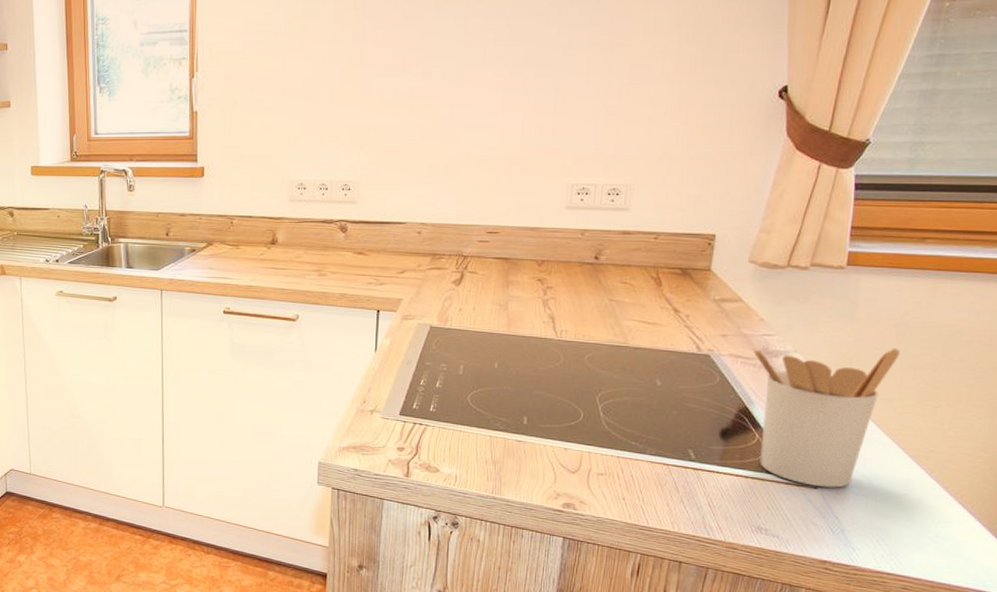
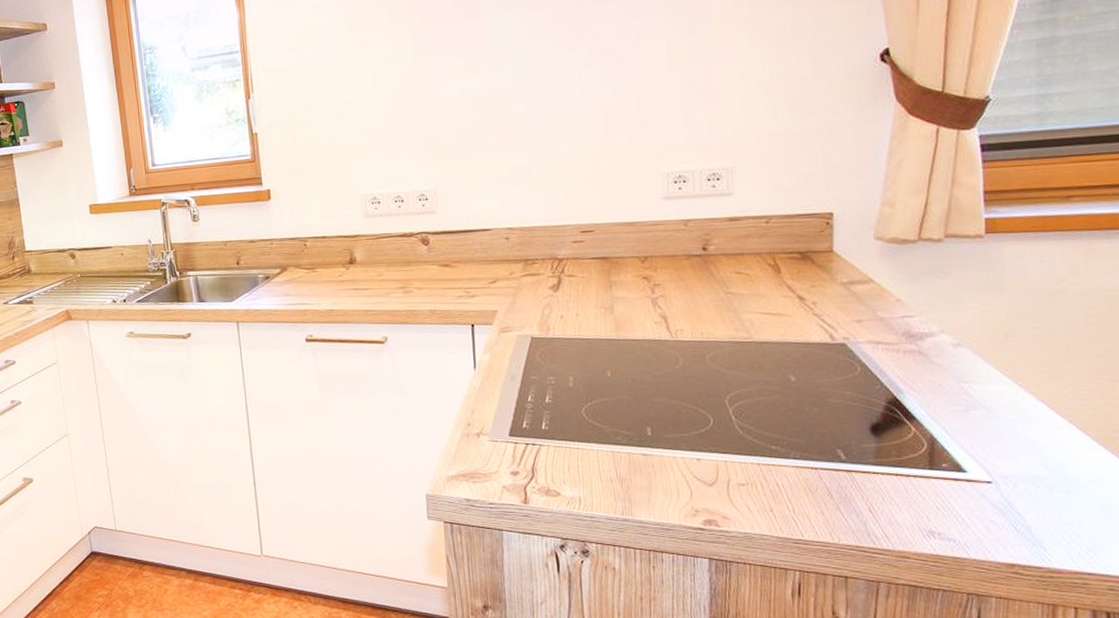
utensil holder: present [752,348,900,488] -> none [892,320,1062,481]

